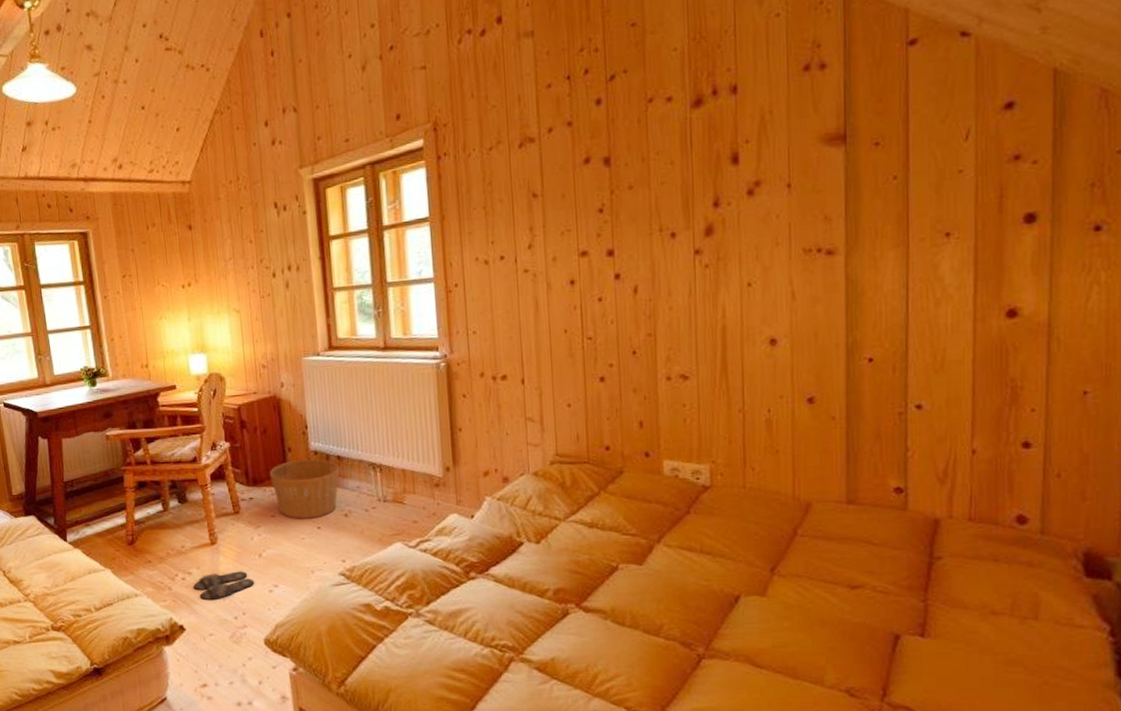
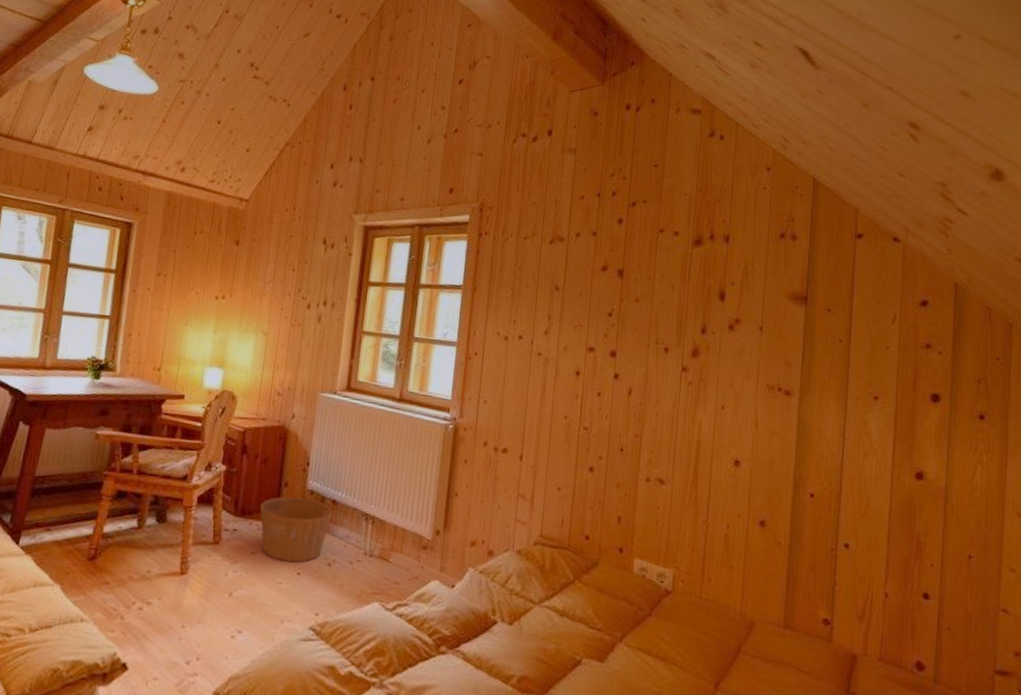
slippers: present [193,571,254,601] -> none [149,607,217,639]

